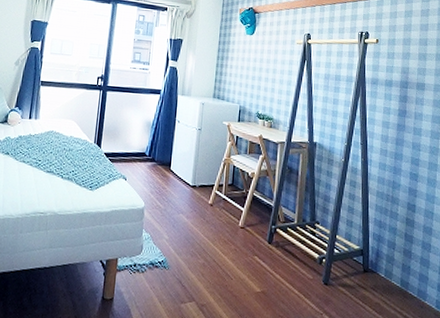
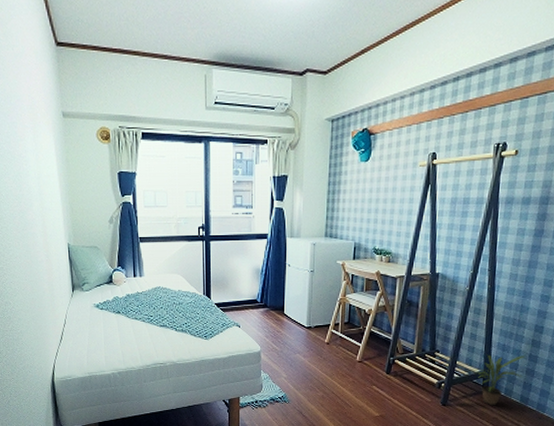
potted plant: none [358,229,401,288] -> present [478,353,525,405]

